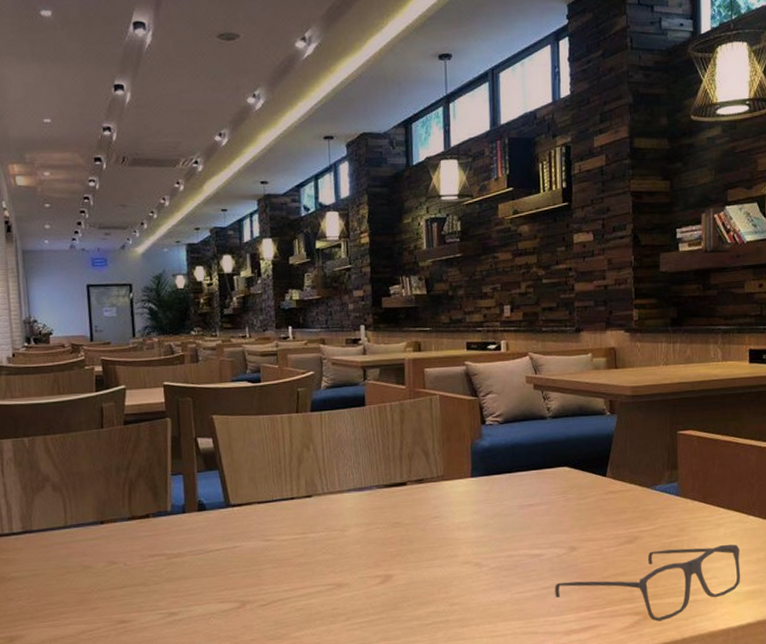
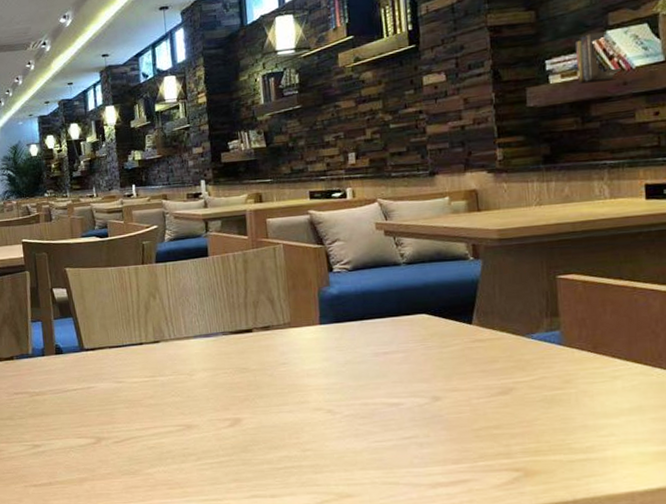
eyeglasses: present [555,544,741,622] -> none [417,399,647,480]

